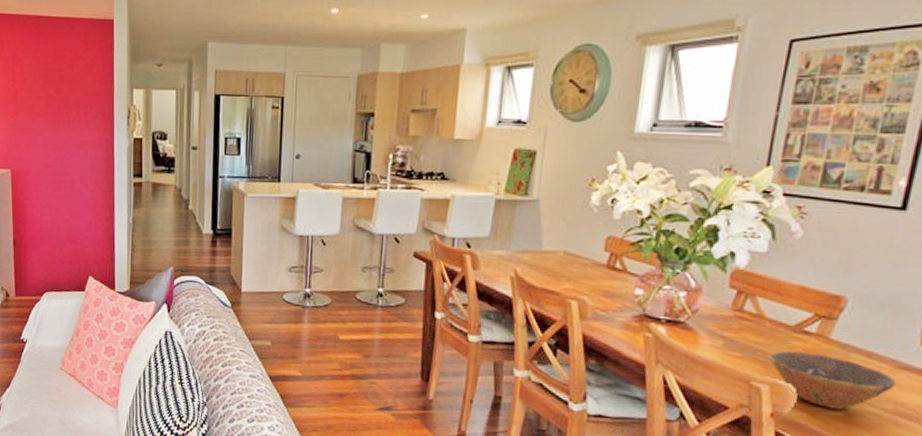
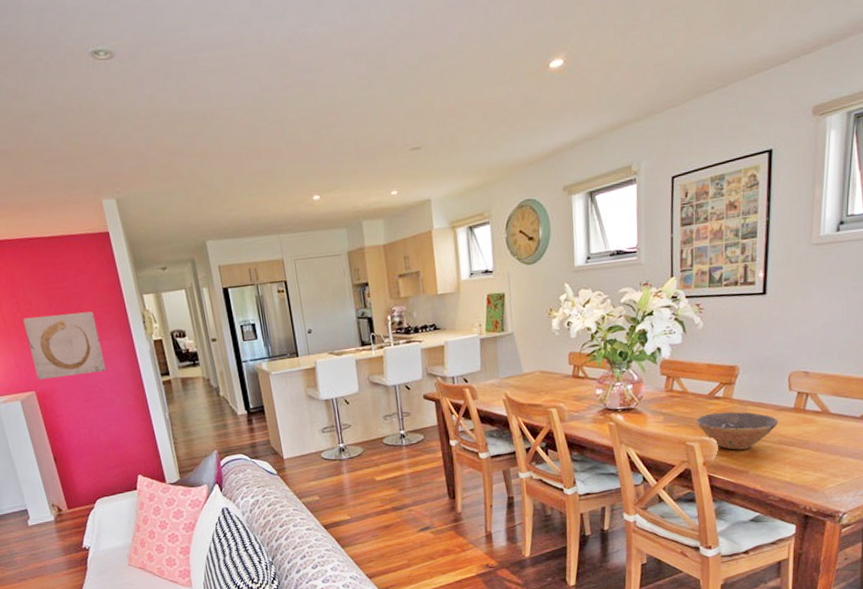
wall art: none [15,94,82,162] -> present [22,311,106,381]

